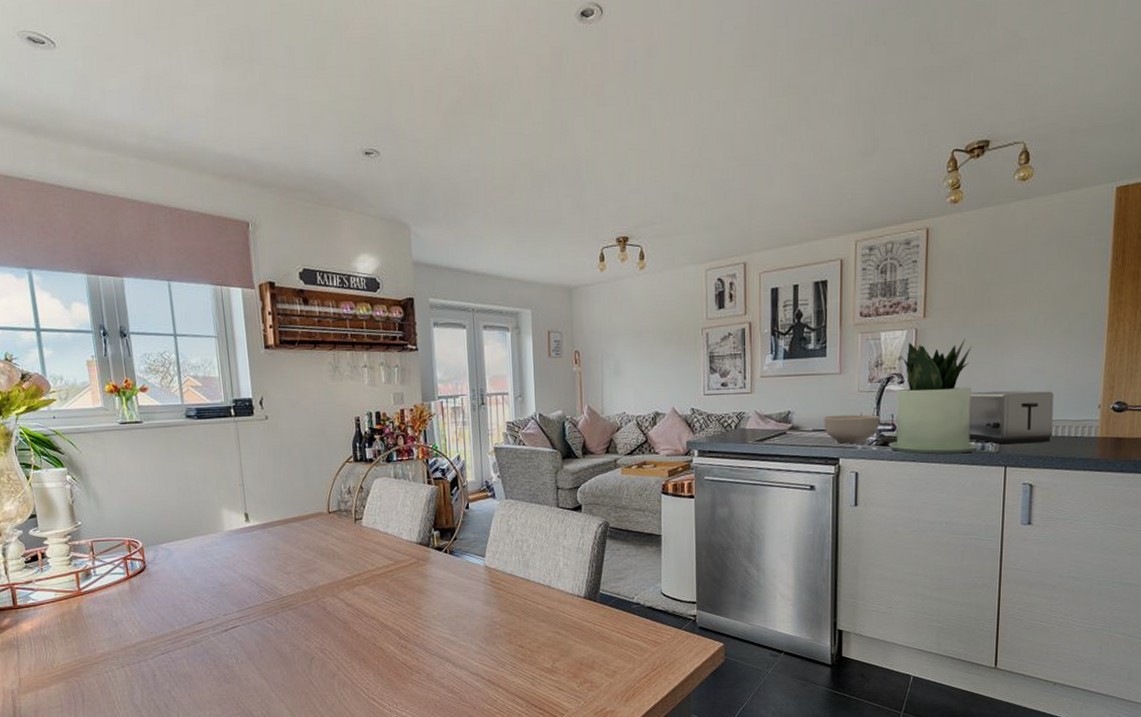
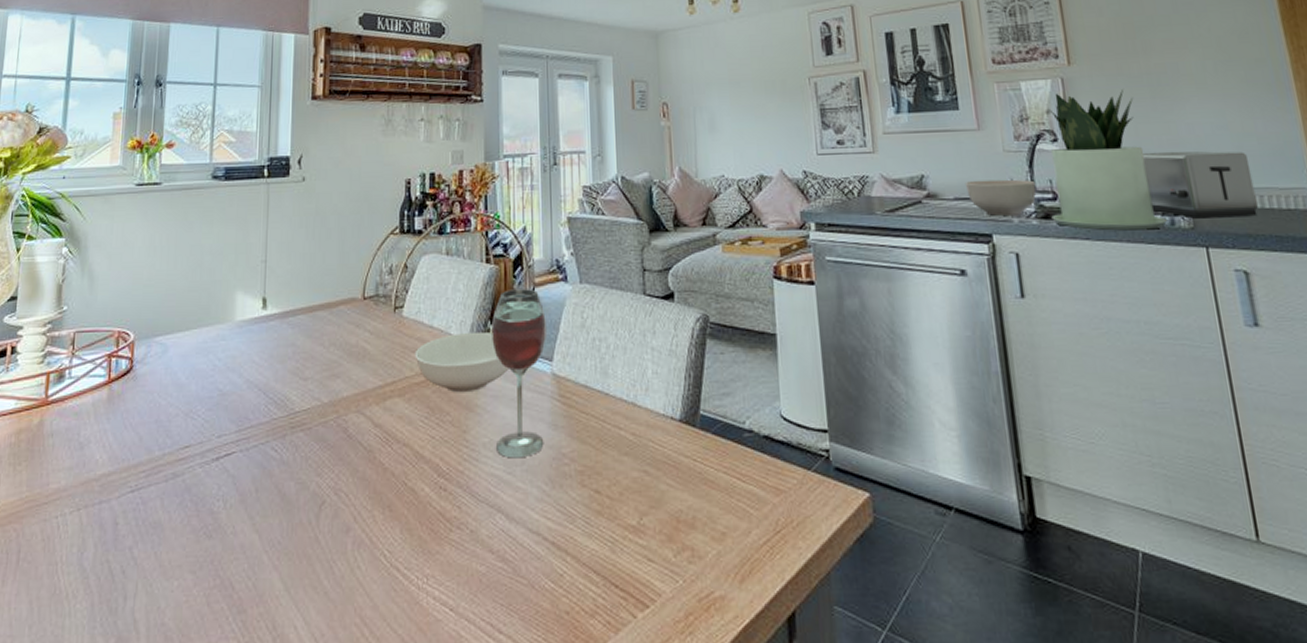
bowl: none [374,536,451,581] -> present [415,331,509,393]
wineglass: none [435,504,480,626] -> present [492,289,546,459]

